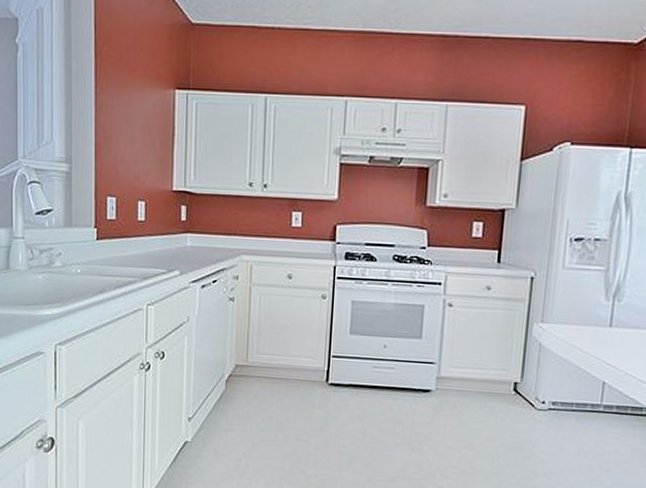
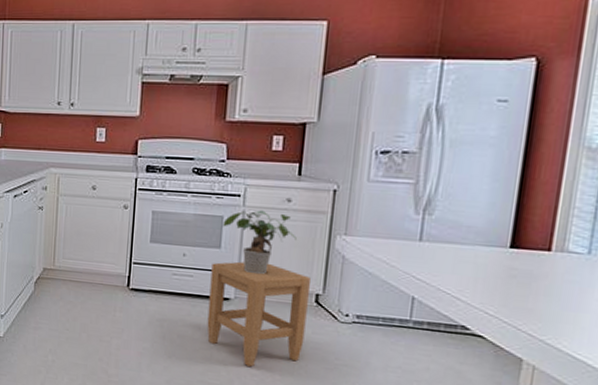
stool: none [408,352,509,459] -> present [207,261,310,367]
potted plant: none [423,298,496,365] -> present [222,210,297,275]

